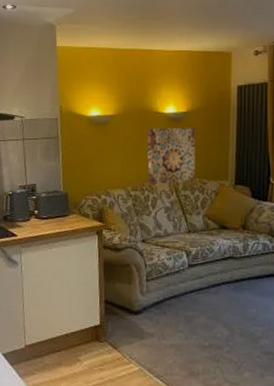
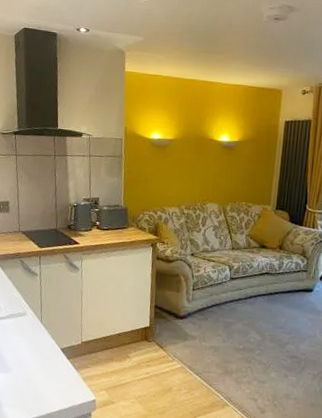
wall art: present [147,127,196,187] -> none [200,154,245,208]

